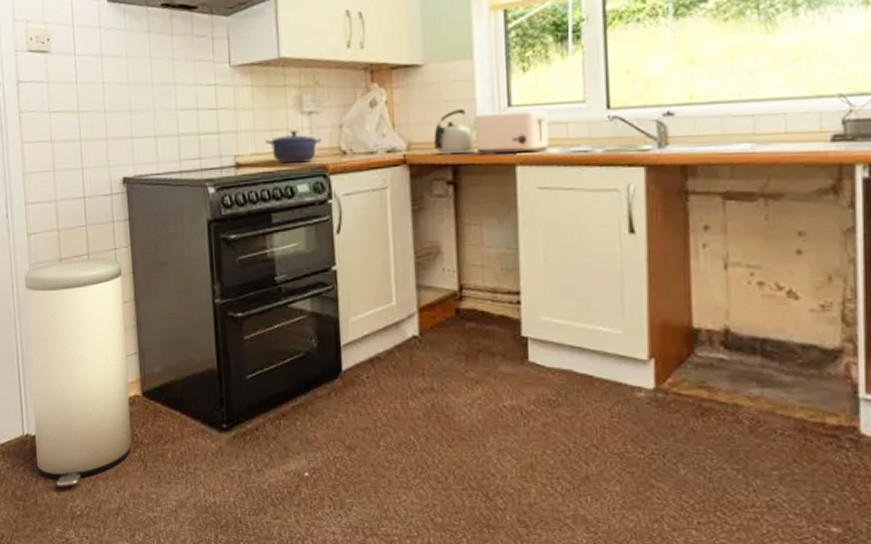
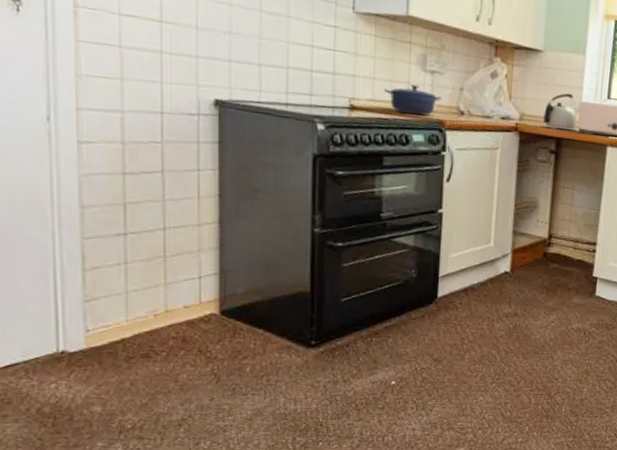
pedal bin: present [24,258,132,488] -> none [70,175,205,403]

